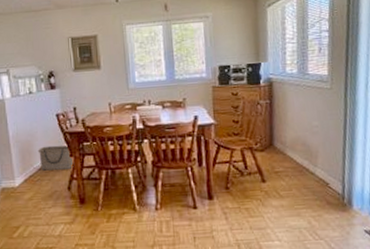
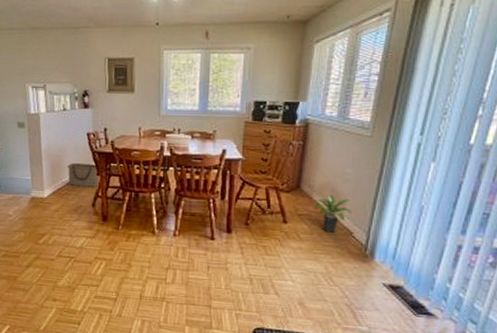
potted plant: none [289,149,325,186] -> present [314,195,352,233]

